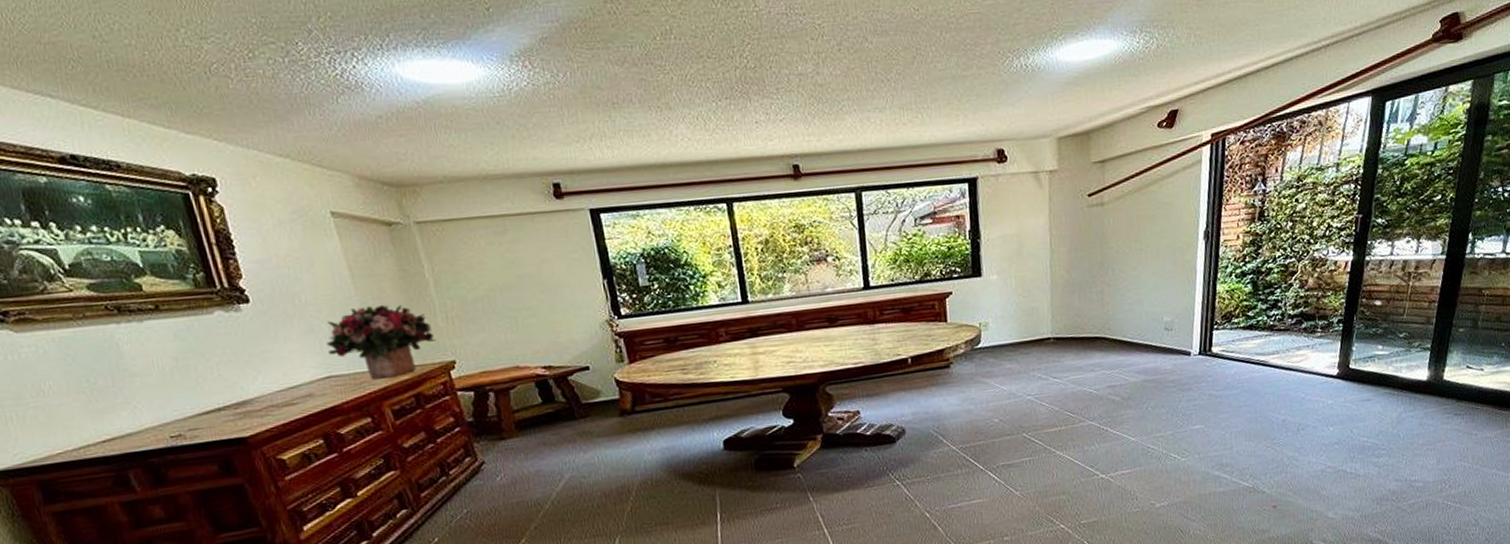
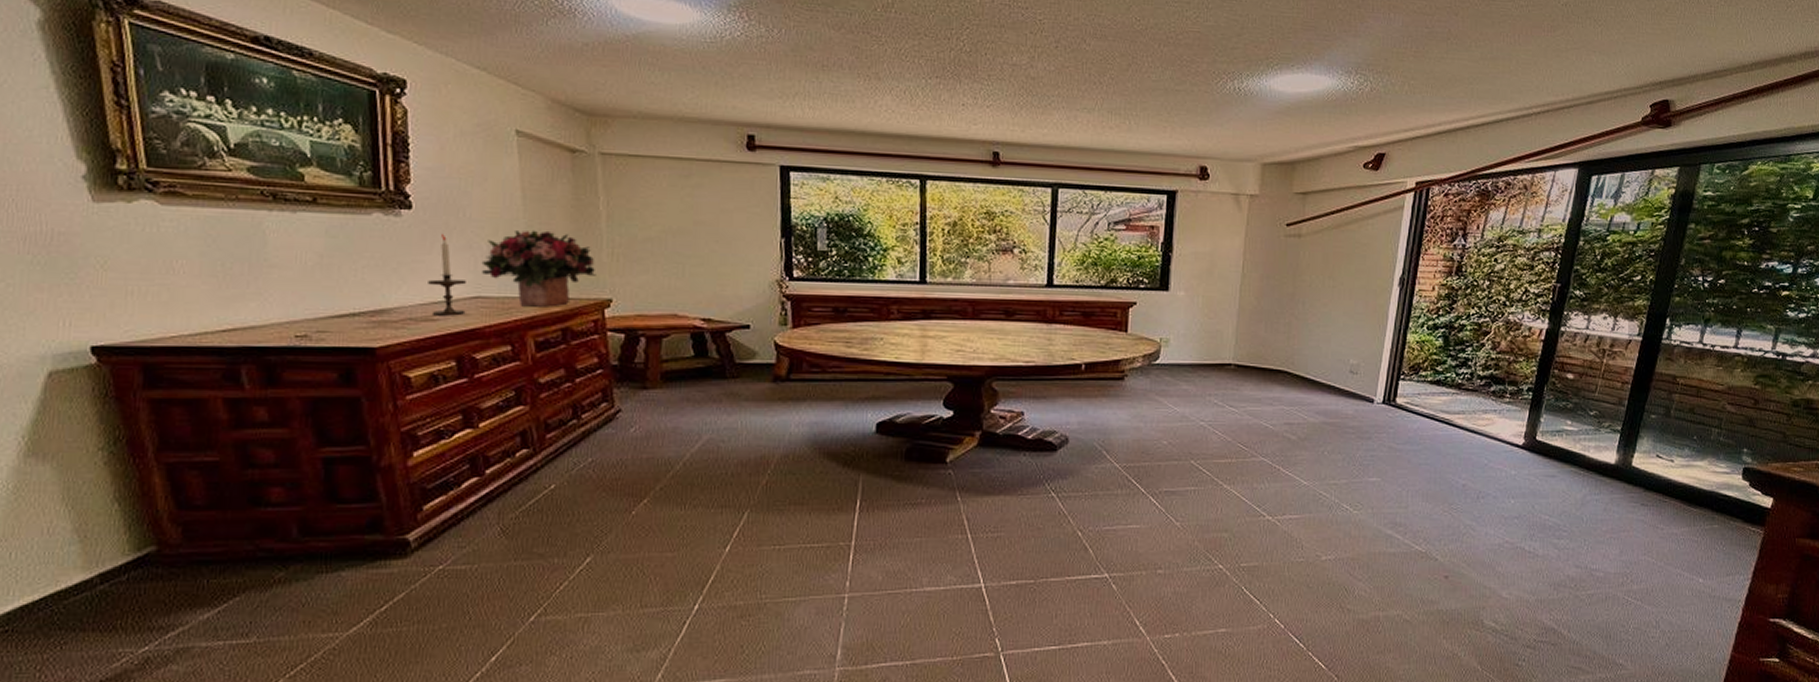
candlestick: none [280,322,322,400] -> present [428,234,466,316]

